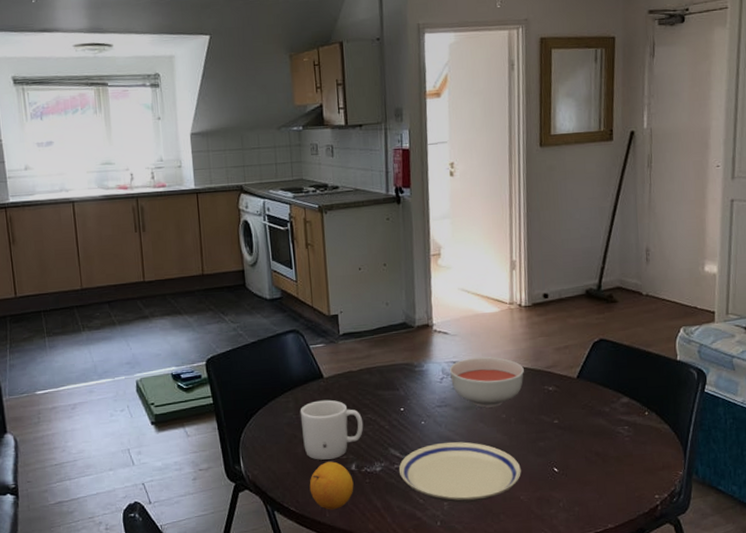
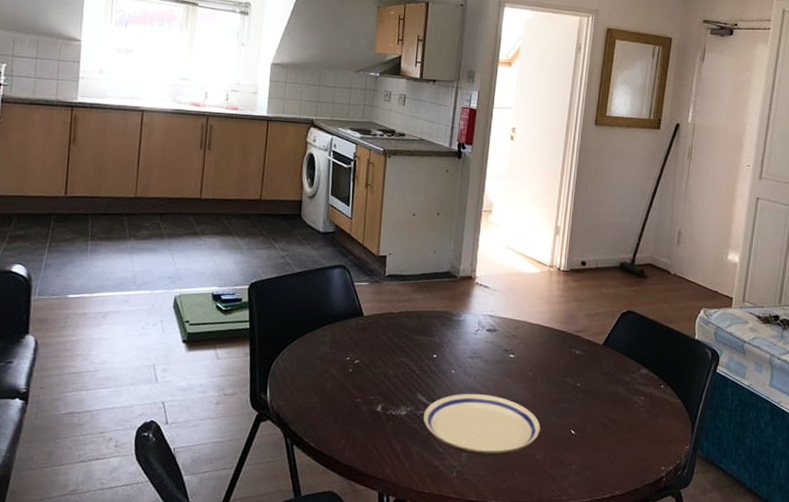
mug: present [300,399,364,460] -> none [333,337,396,398]
fruit: present [309,461,354,510] -> none [332,400,377,450]
bowl: present [449,357,524,408] -> none [485,314,555,364]

